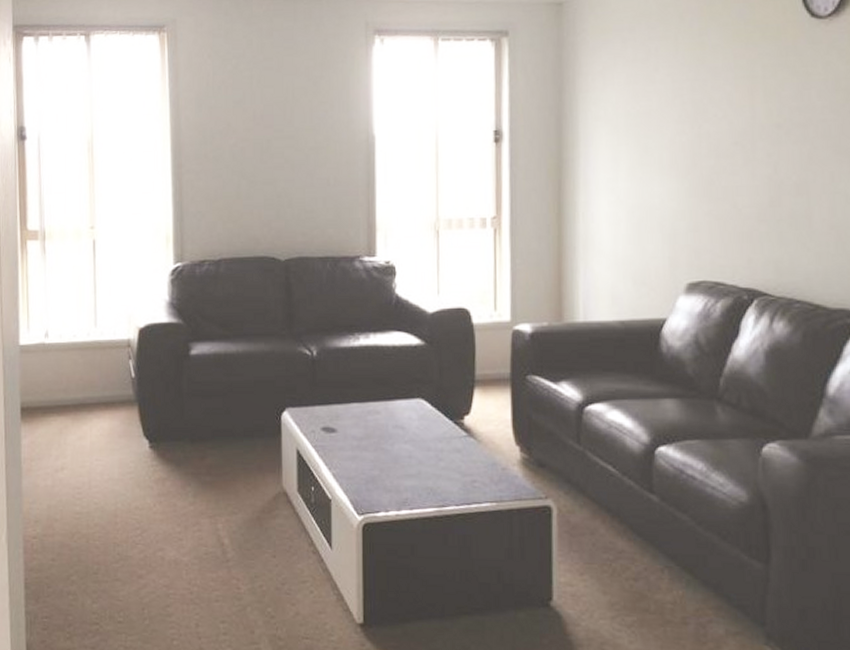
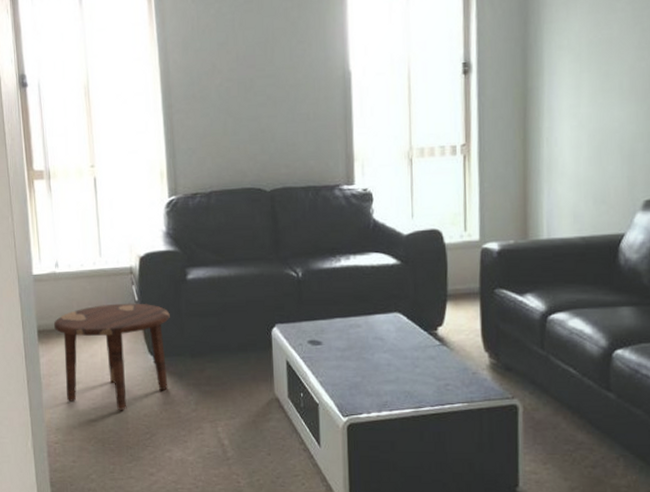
side table: none [40,380,169,501] -> present [54,303,170,410]

